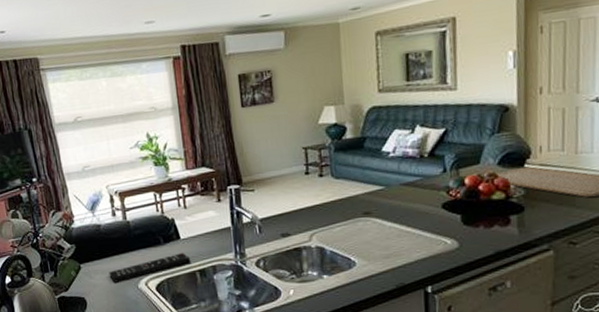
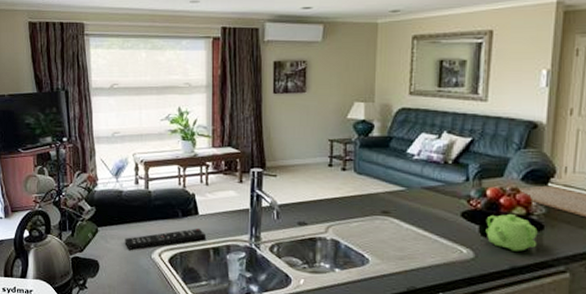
teapot: none [467,199,519,236] -> present [485,213,538,251]

